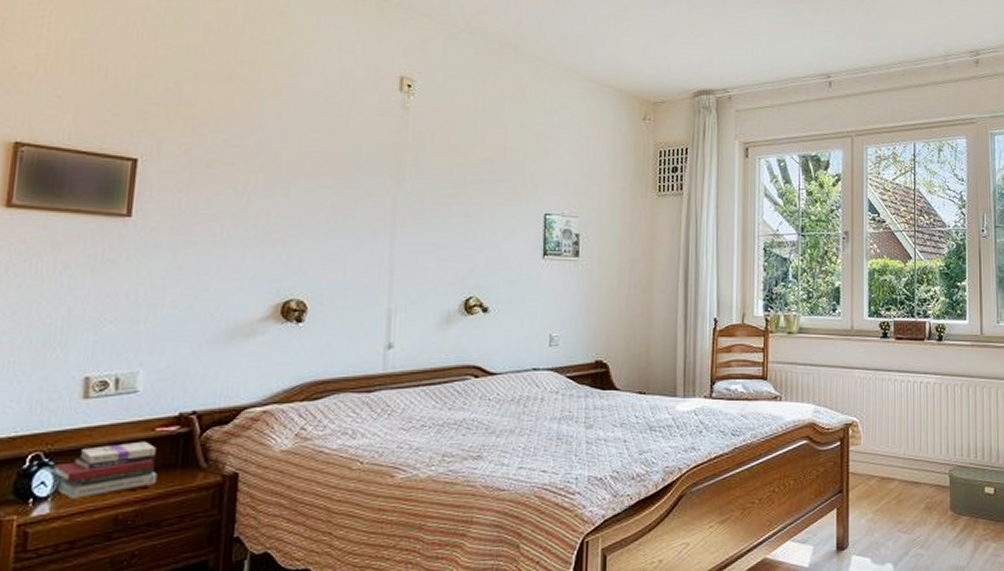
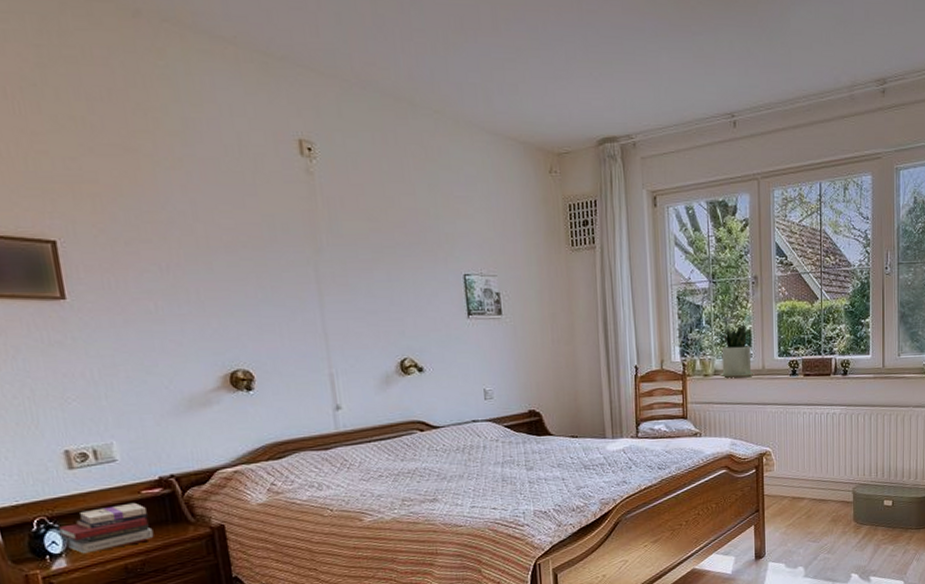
planter: none [805,280,842,338] -> present [720,324,754,378]

